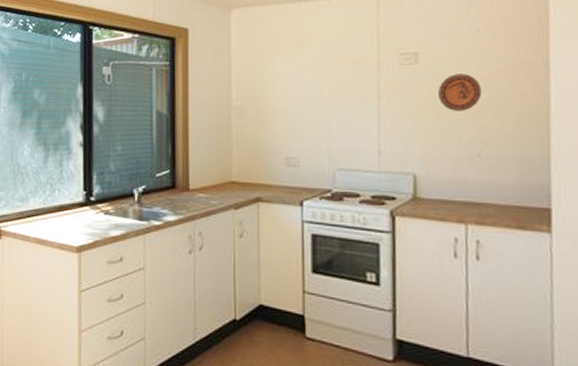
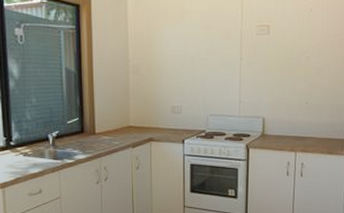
decorative plate: present [438,74,482,111] -> none [282,43,311,71]

